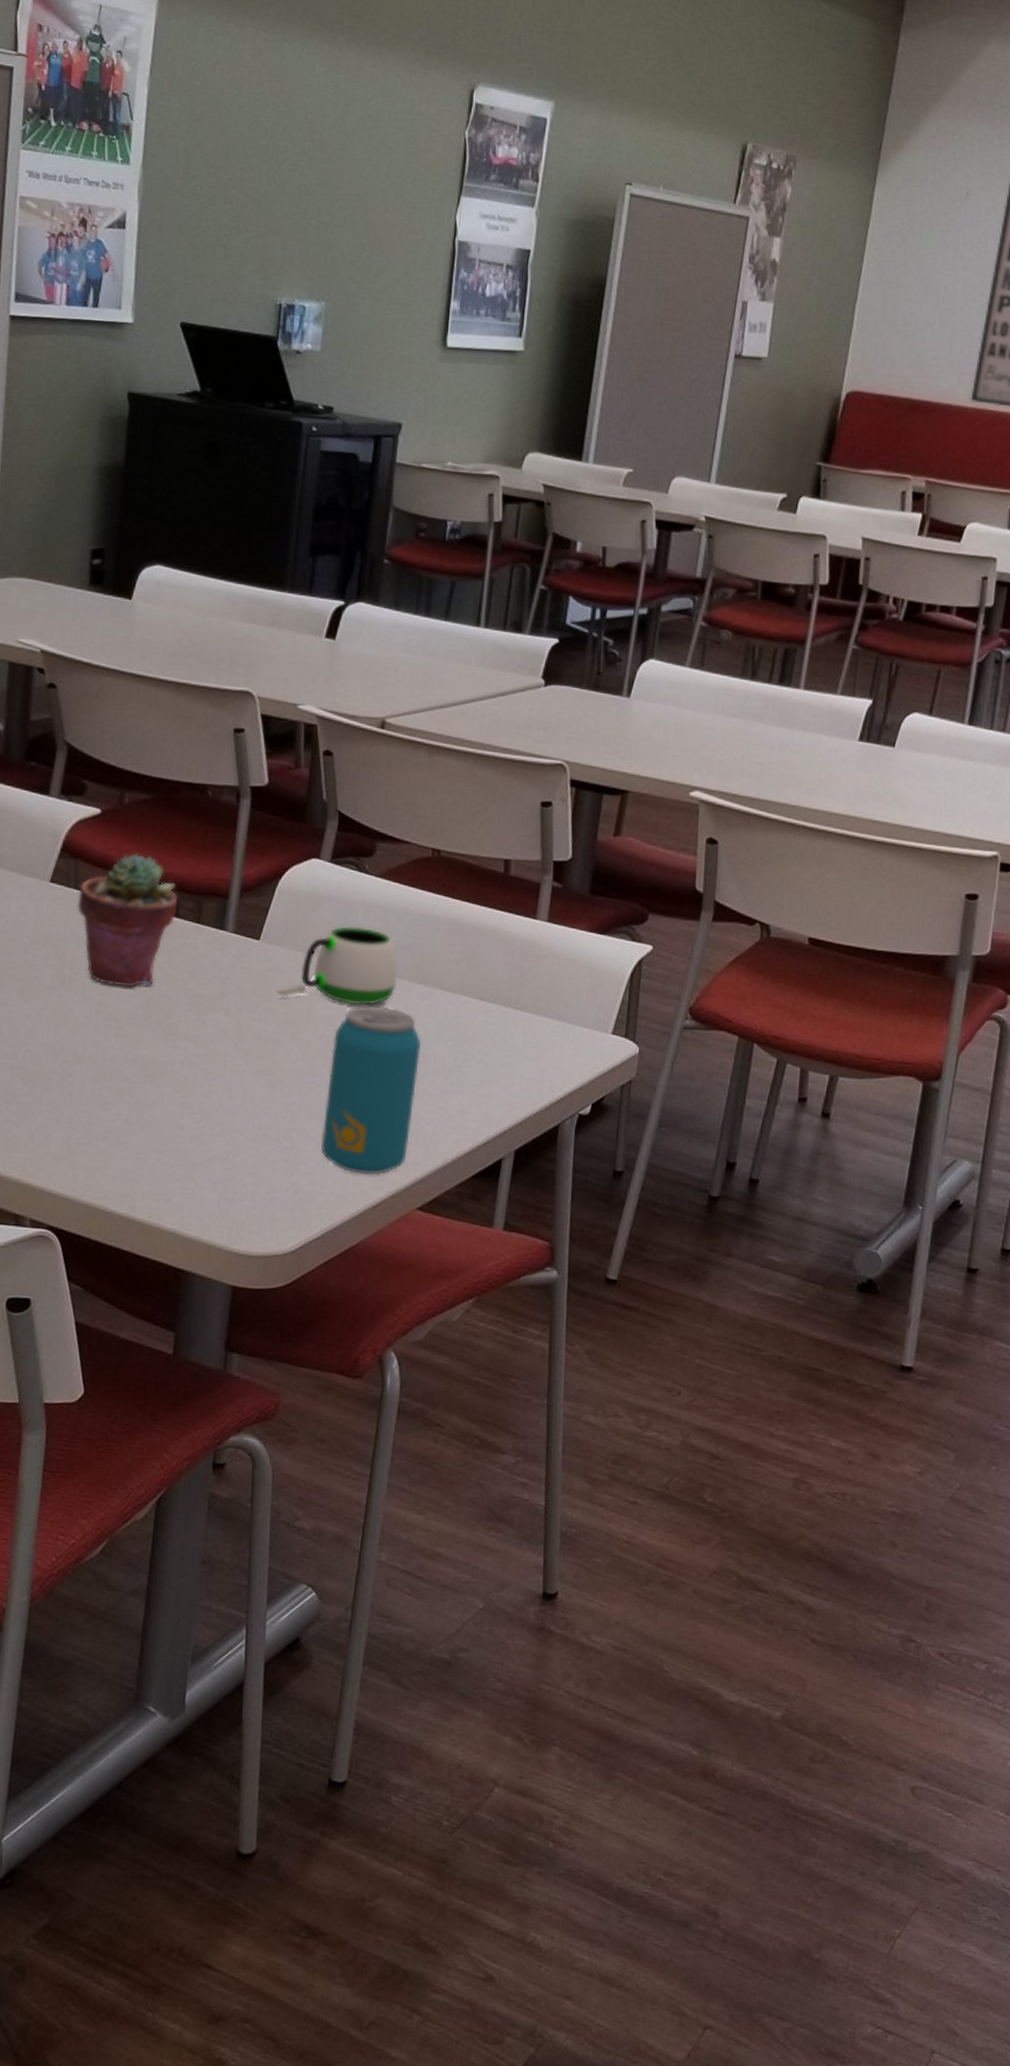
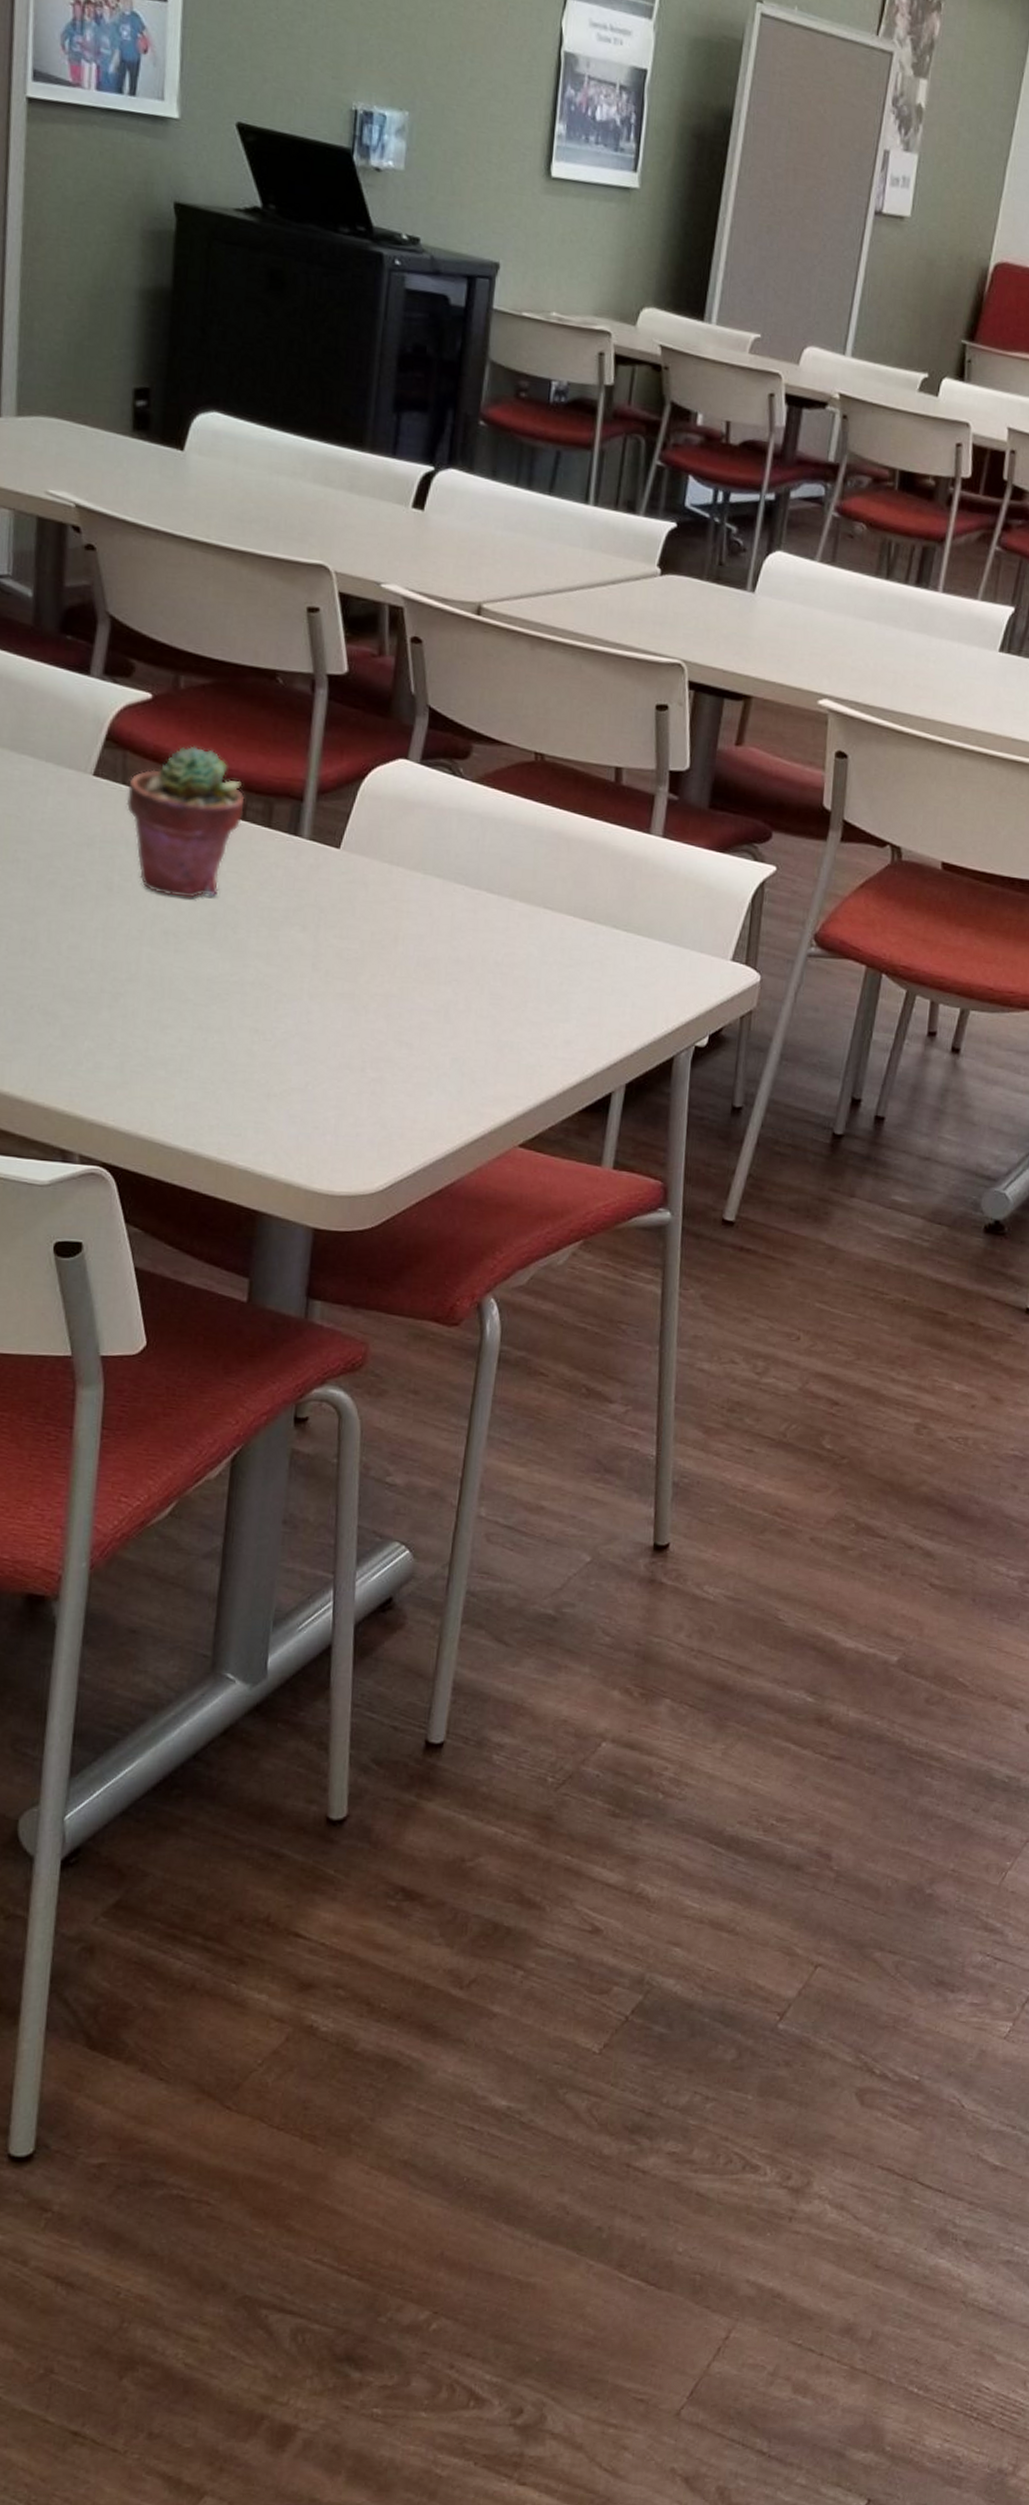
mug: present [276,926,398,1007] -> none [359,835,497,925]
beverage can: present [320,1005,422,1176] -> none [411,924,524,1110]

